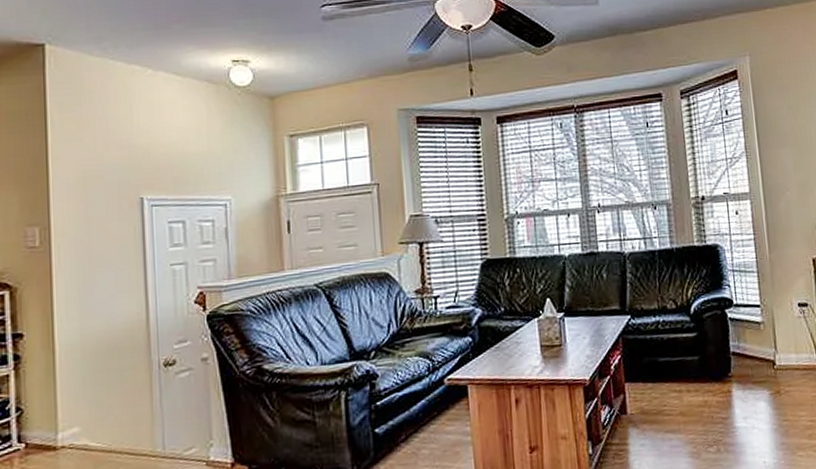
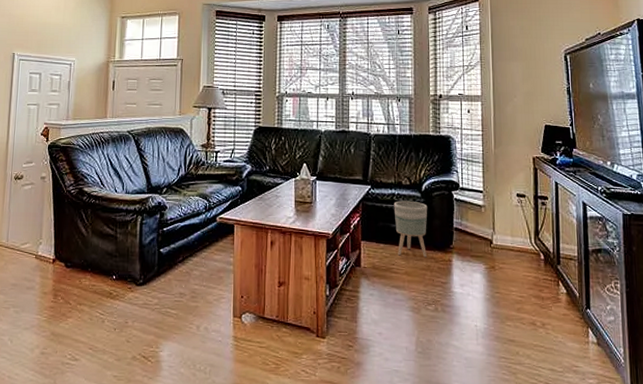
planter: none [659,327,703,395] -> present [394,200,428,258]

